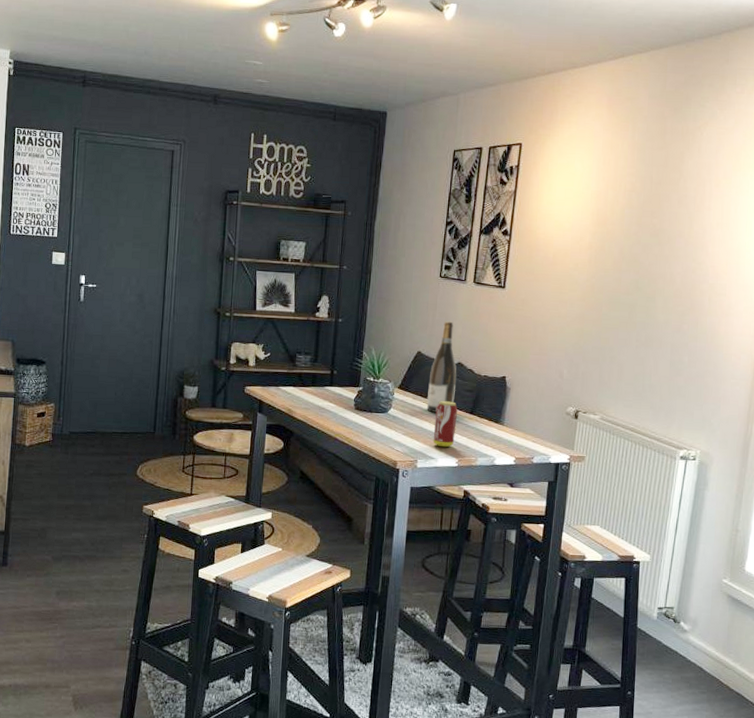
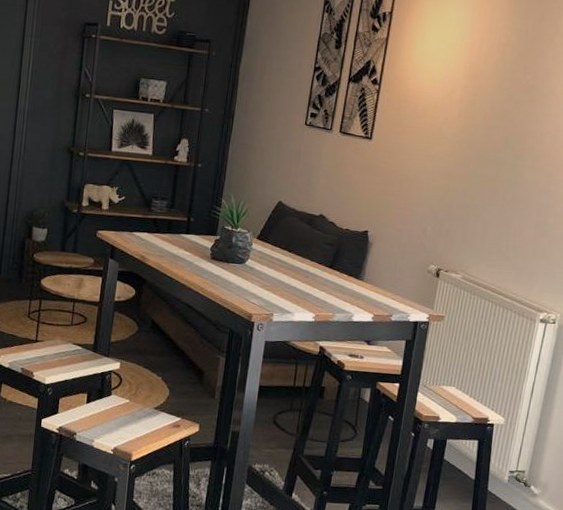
wine bottle: present [427,321,457,413] -> none [285,171,318,266]
beverage can: present [433,401,457,448] -> none [290,253,317,302]

